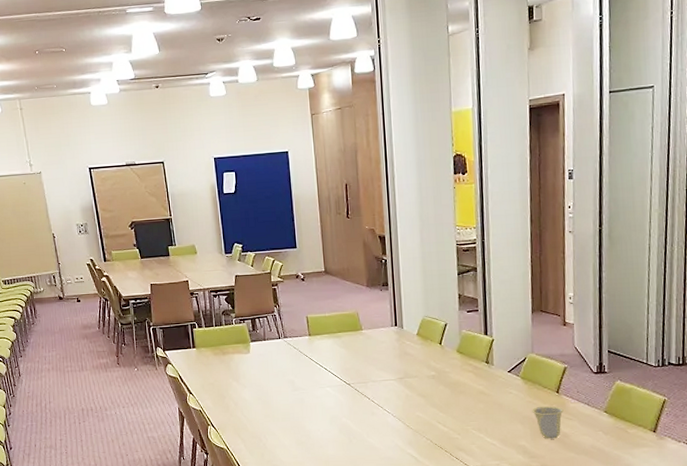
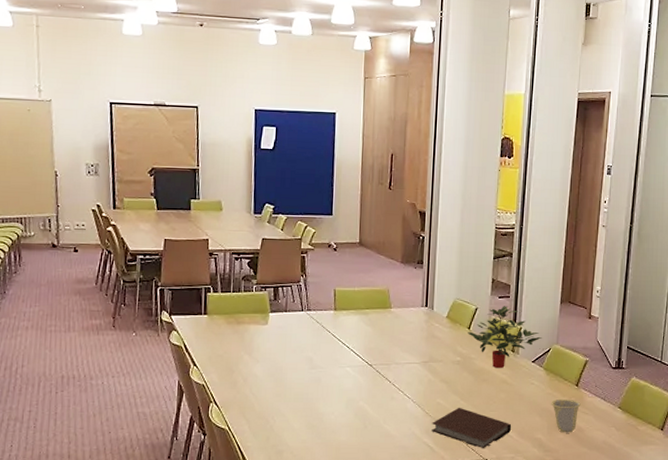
notebook: none [414,419,494,457] -> present [432,407,512,448]
potted plant: none [440,319,516,380] -> present [468,306,542,368]

